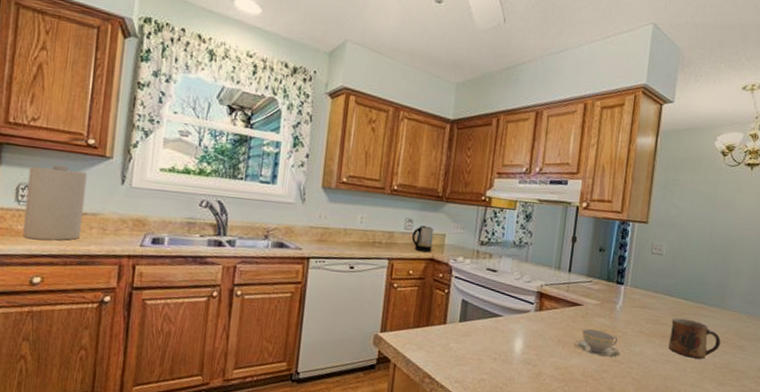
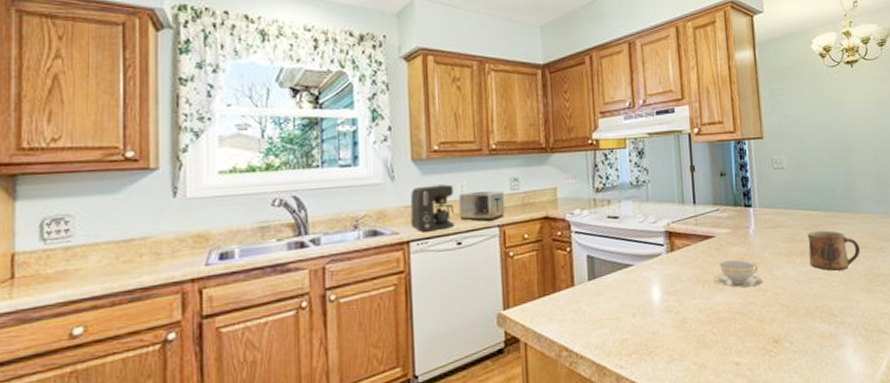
paper towel holder: present [23,164,87,241] -> none [54,187,130,283]
coffee maker: none [313,211,355,254] -> present [410,184,456,232]
toaster: none [356,224,397,253] -> present [459,191,505,222]
kettle: present [411,225,434,253] -> none [520,181,545,212]

